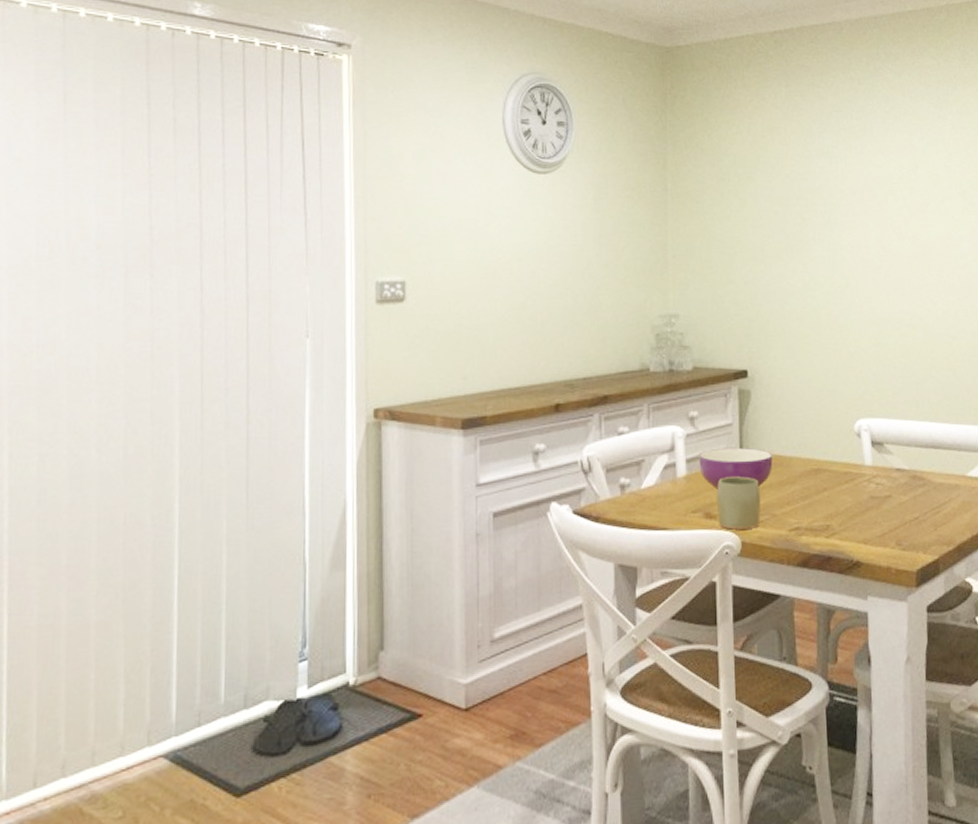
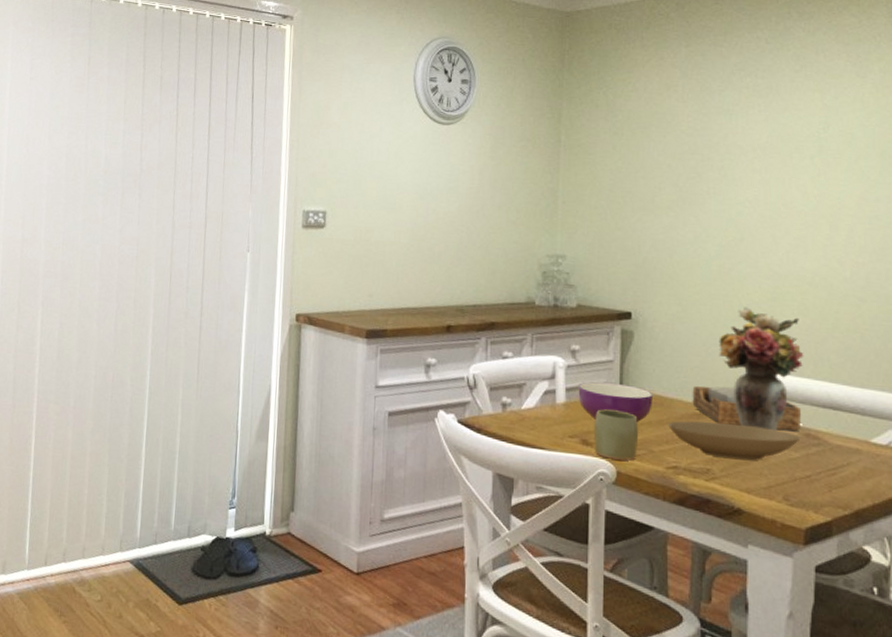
bowl: none [789,474,907,512] -> present [668,420,799,461]
napkin holder: none [809,437,908,477] -> present [692,385,801,431]
flower arrangement: none [831,354,907,478] -> present [719,307,804,432]

